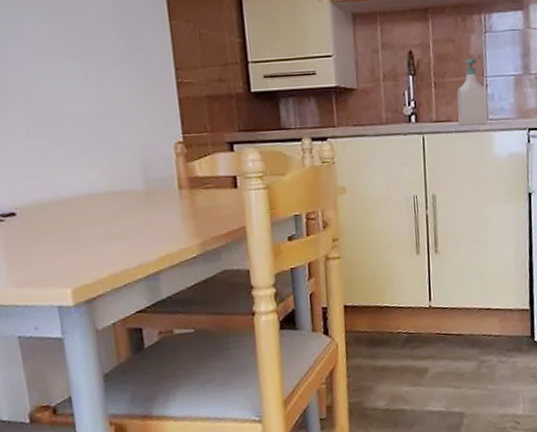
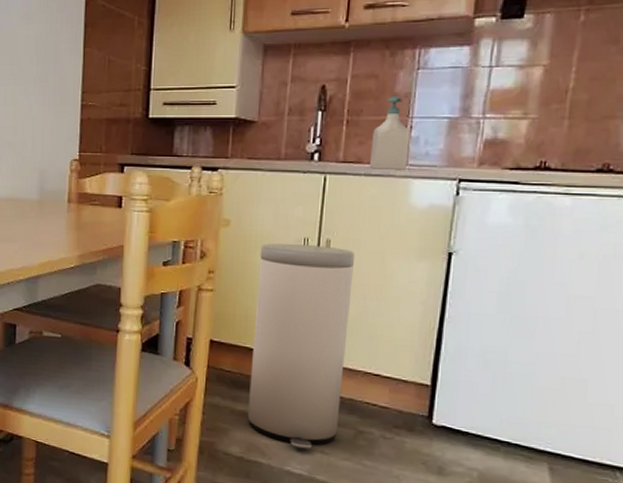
pedal bin: none [376,201,464,389] -> present [247,243,356,450]

